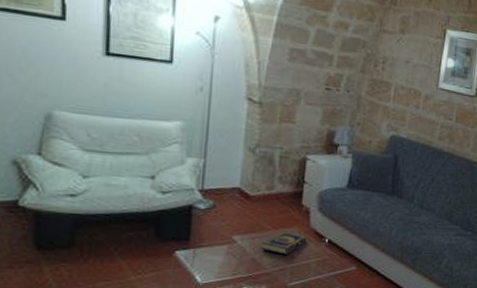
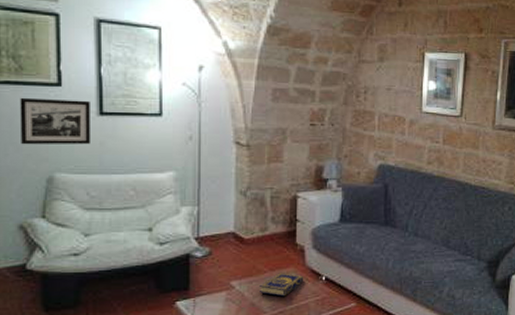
picture frame: none [17,27,96,85] -> present [20,97,90,145]

